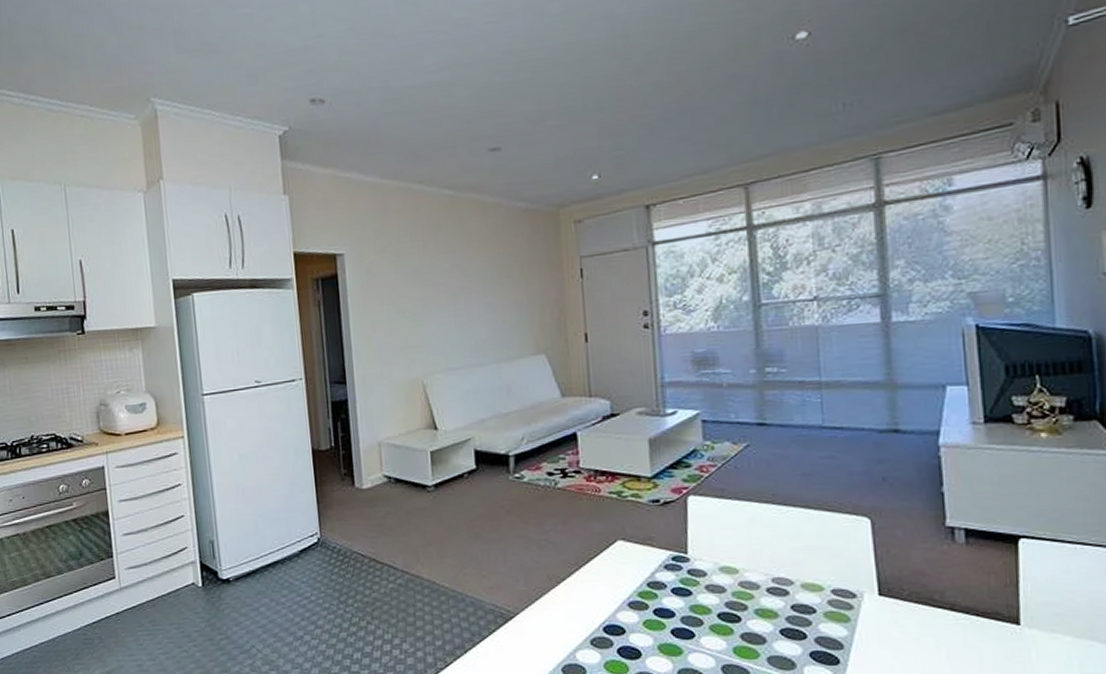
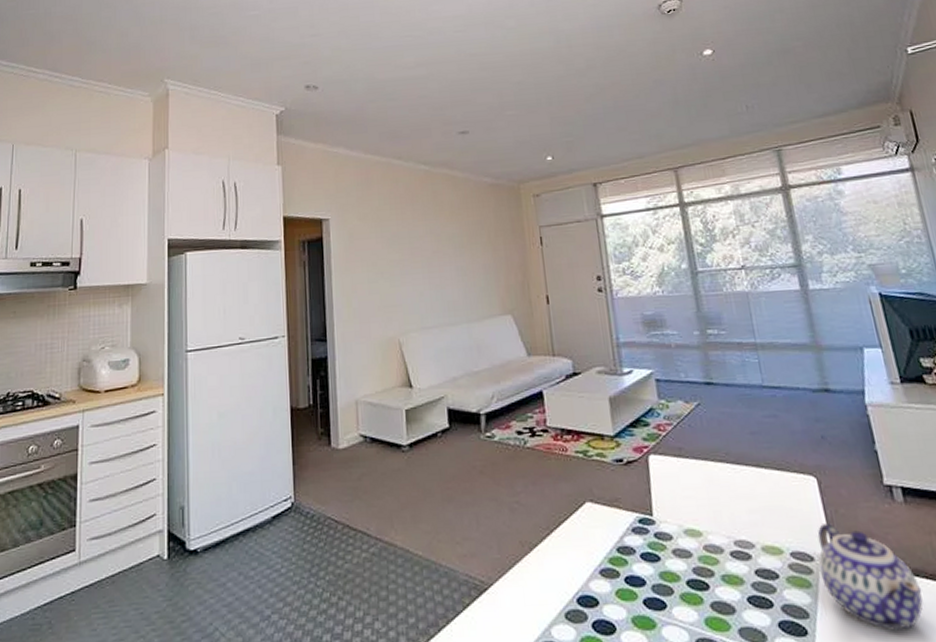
teapot: none [861,562,970,662] -> present [817,522,924,631]

